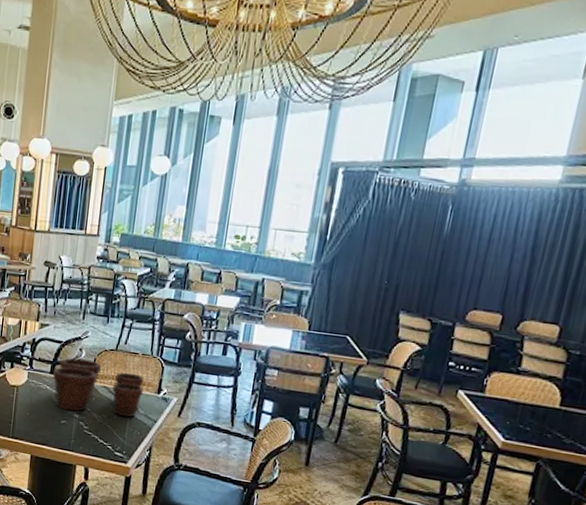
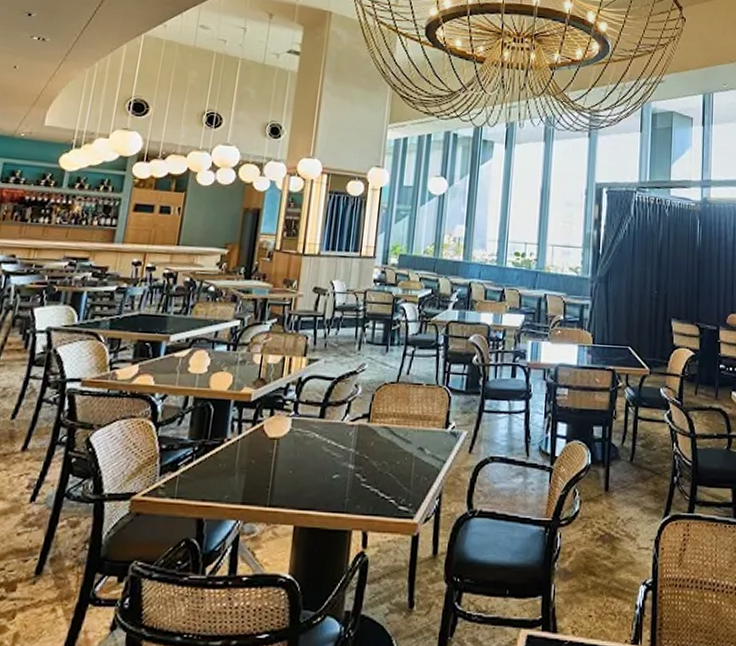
flower pot: present [53,358,143,417] -> none [323,396,429,462]

